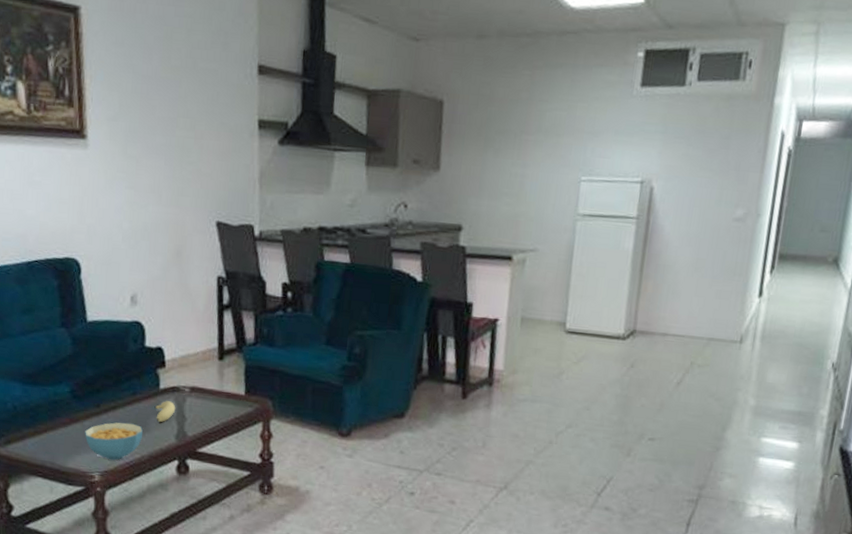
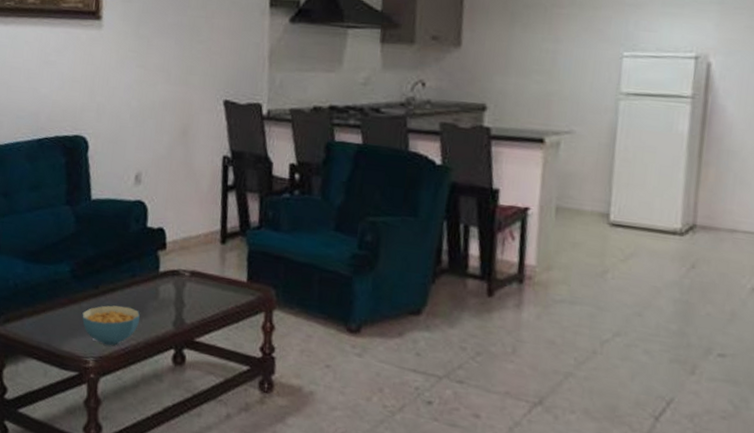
banana: present [154,401,176,422] -> none [153,285,175,307]

